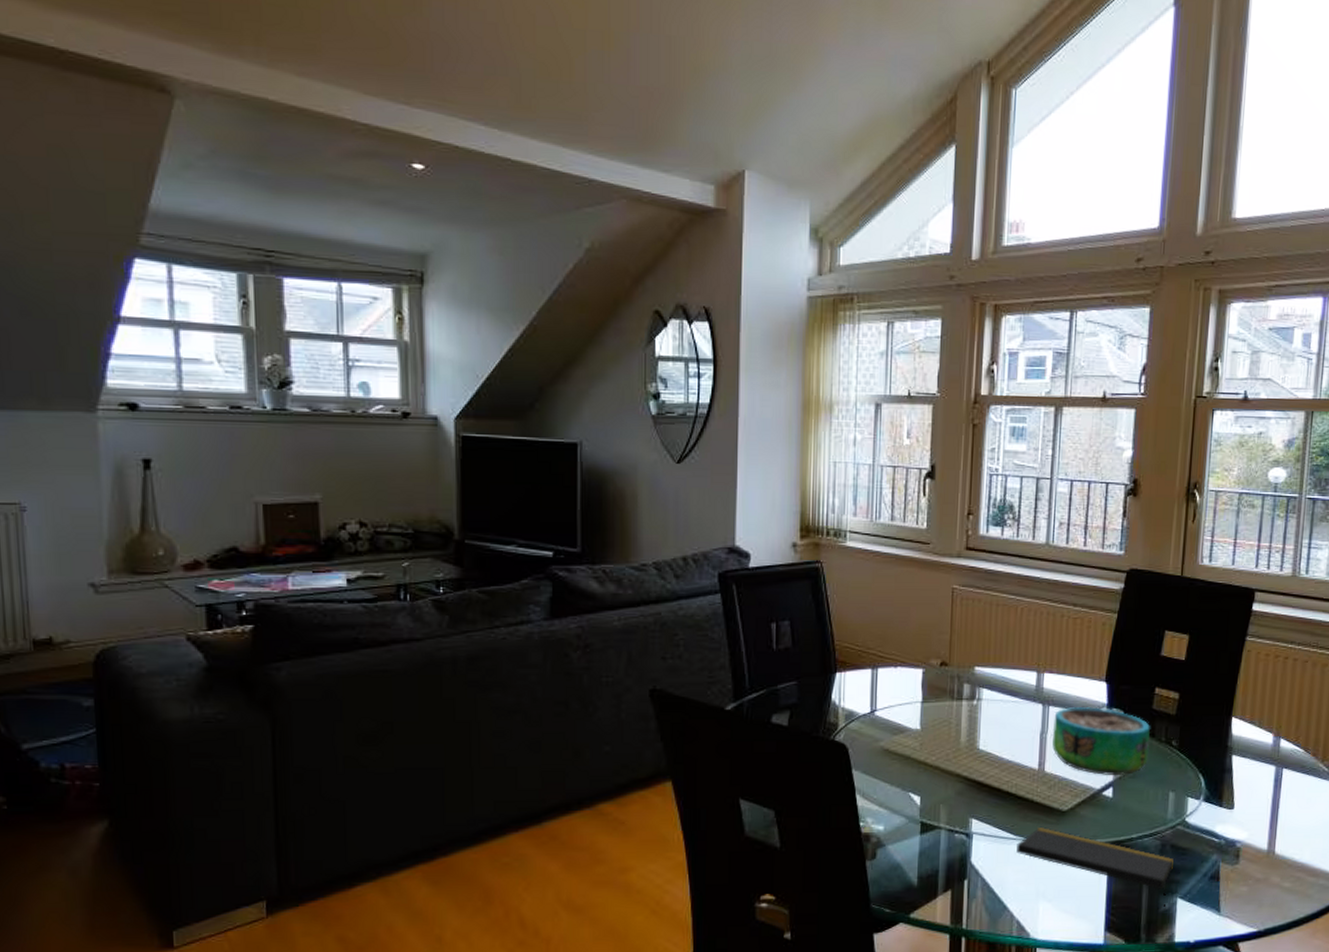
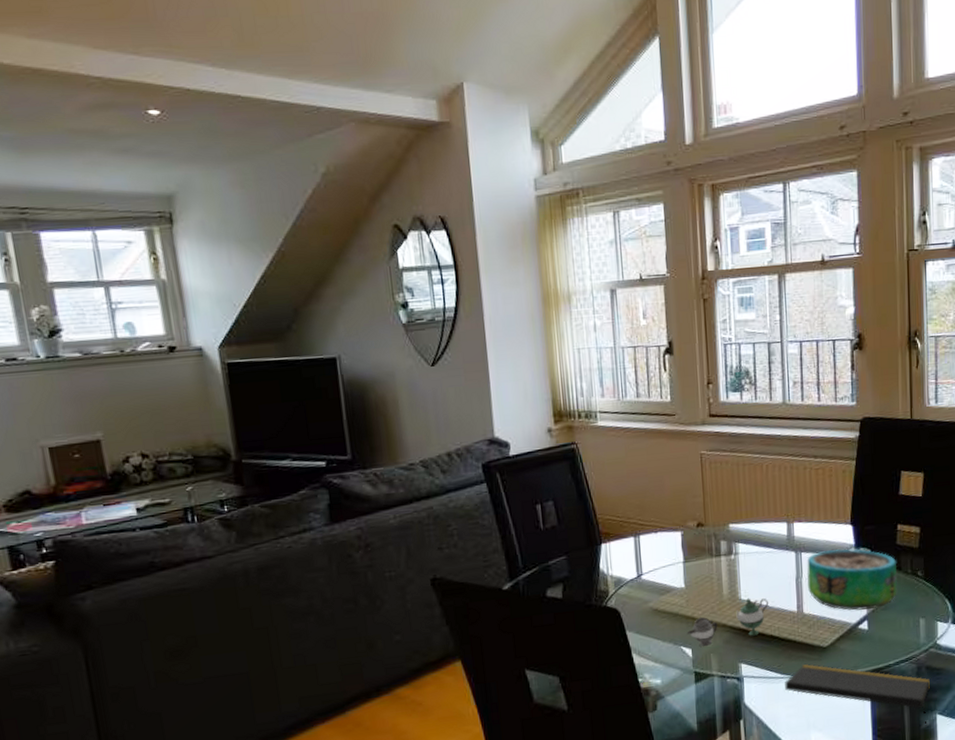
teapot: none [917,749,1009,795] -> present [687,598,769,646]

